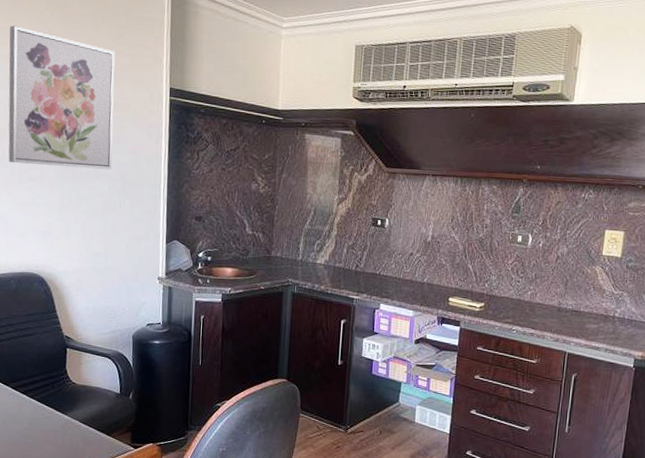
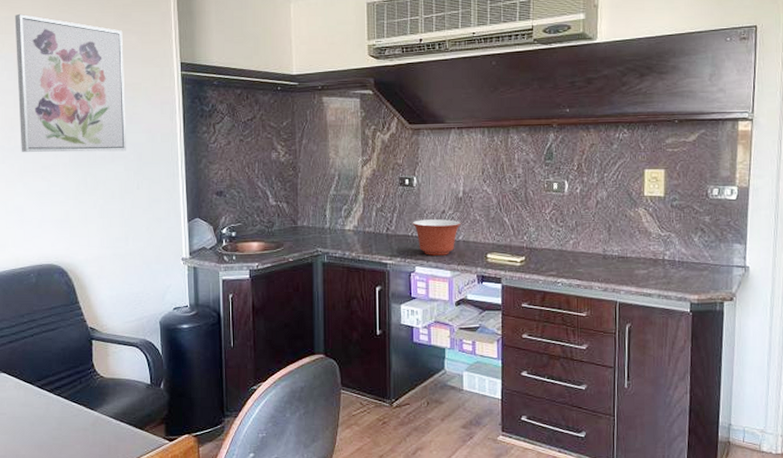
mixing bowl: none [381,260,428,296] -> present [413,219,462,256]

